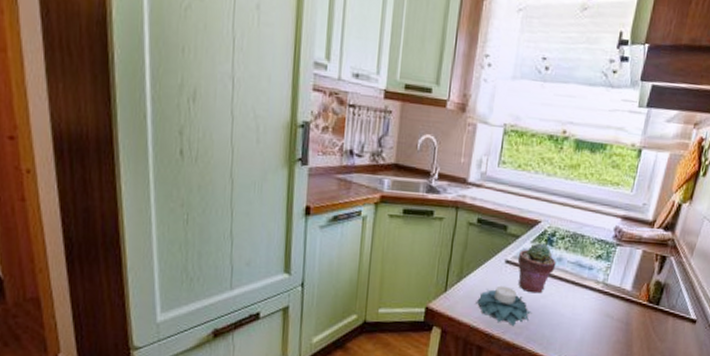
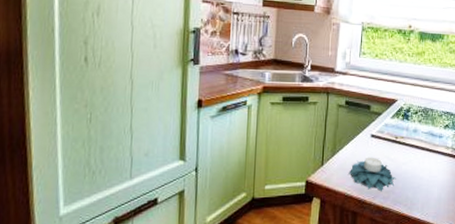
potted succulent: present [517,243,556,294] -> none [381,118,412,161]

